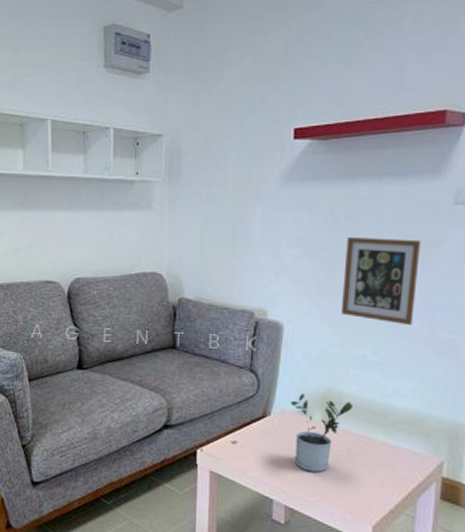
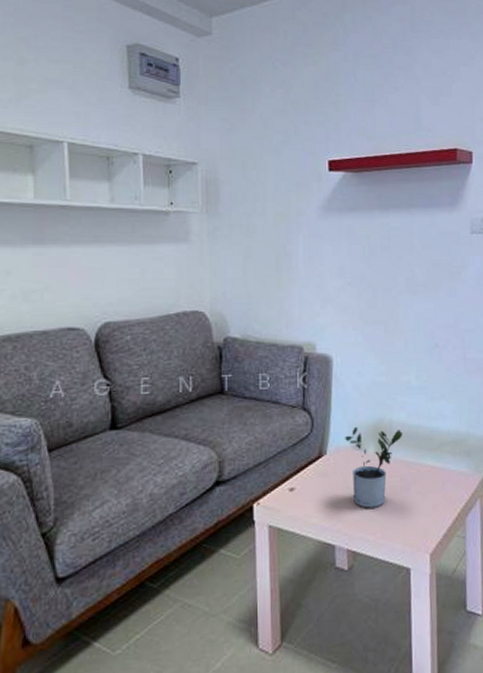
picture frame: present [340,237,420,326] -> none [384,266,448,349]

